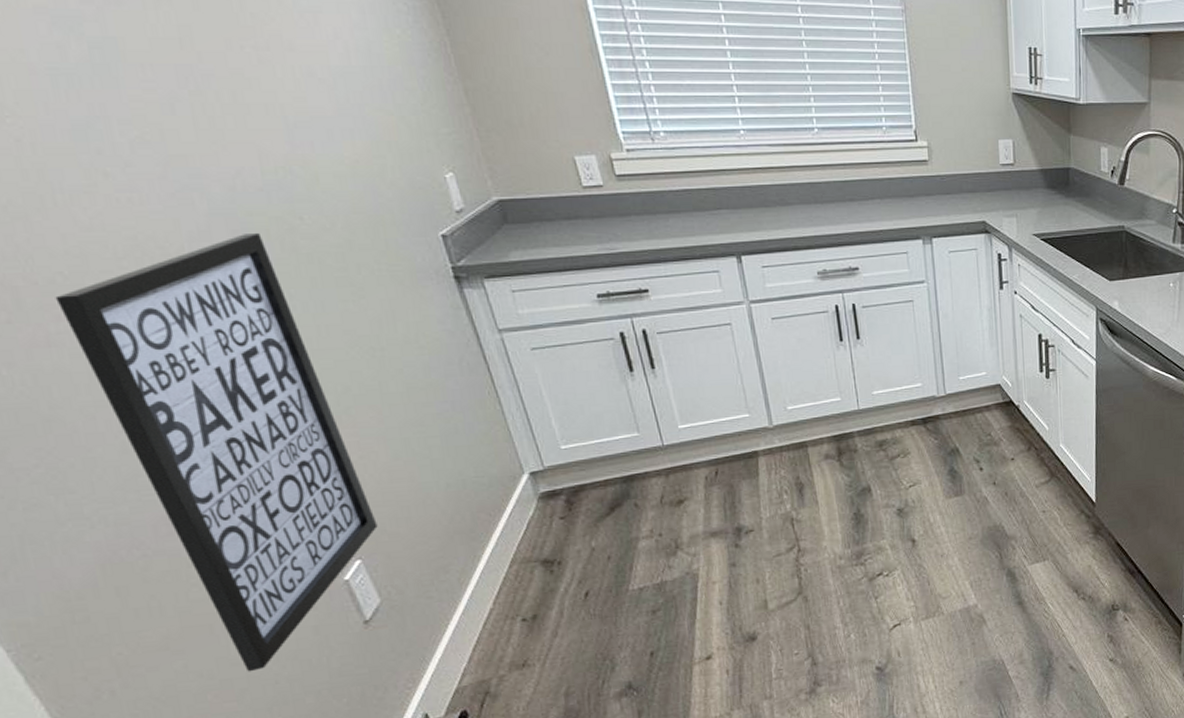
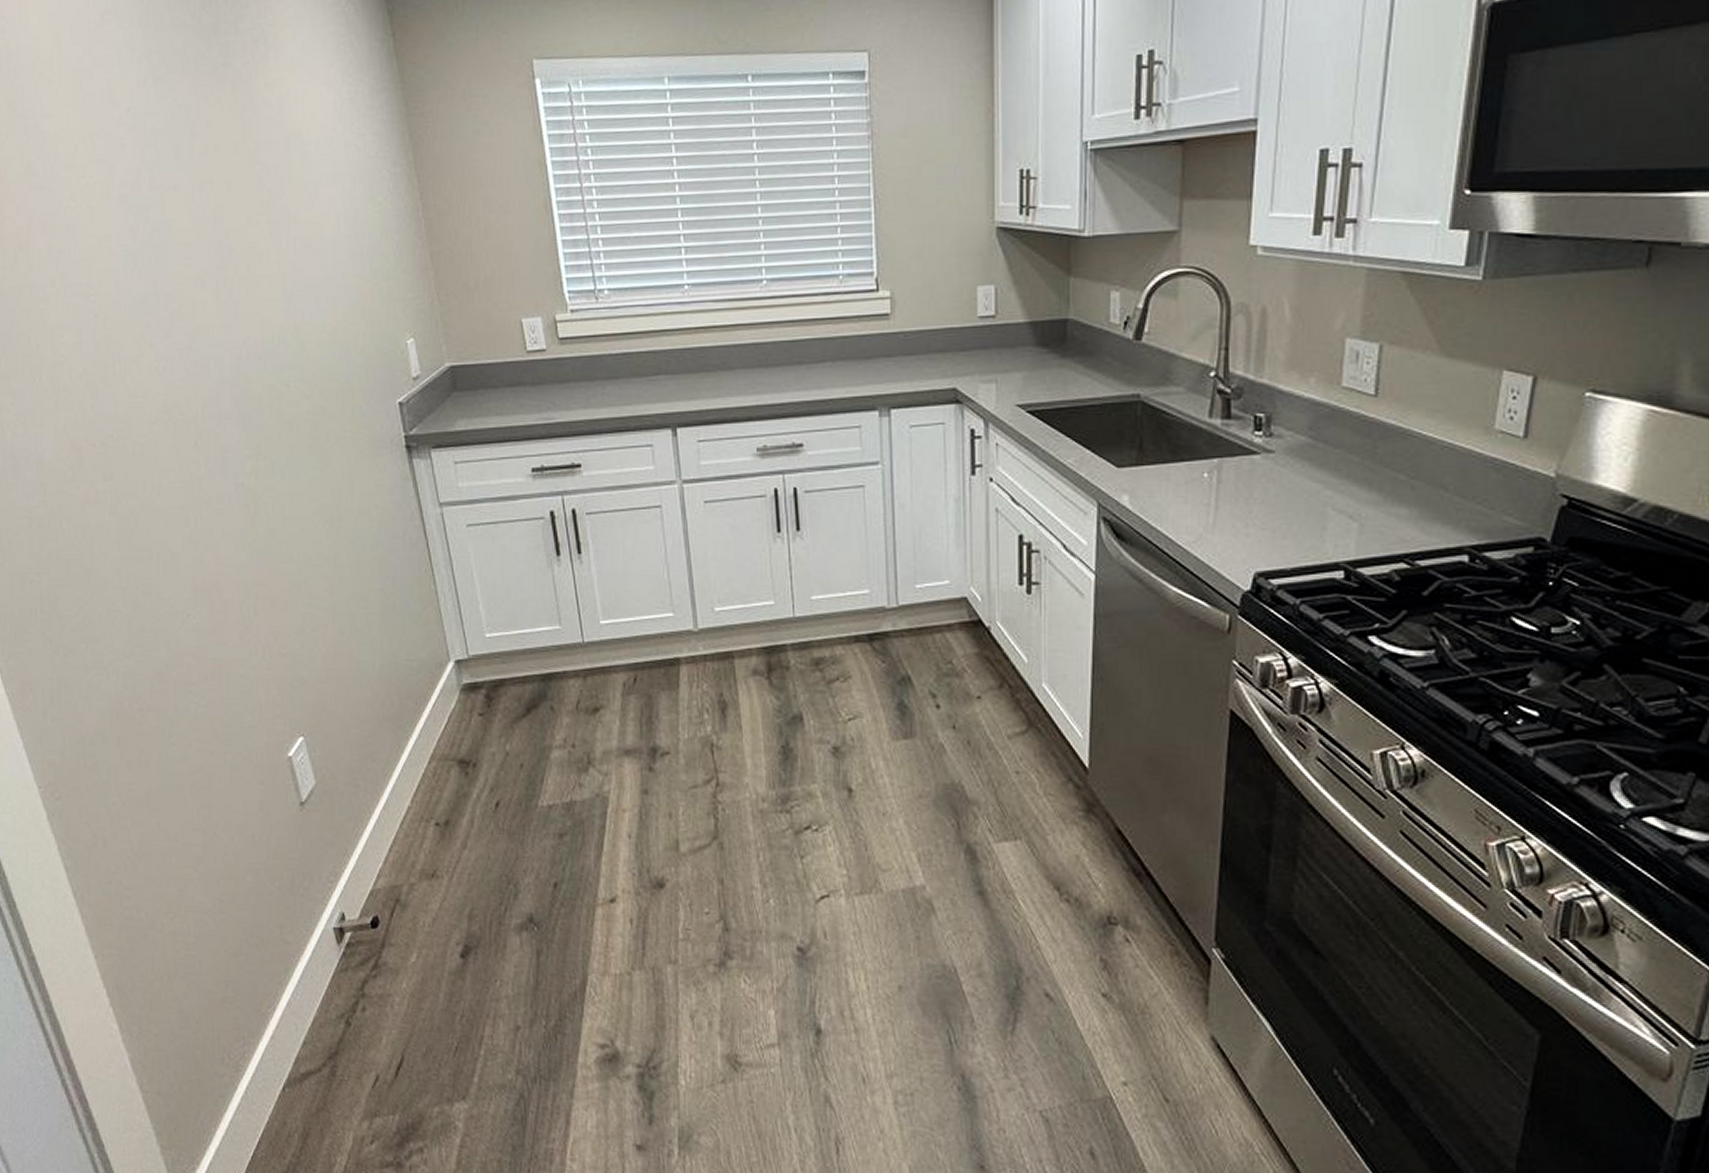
wall art: present [55,232,378,672] -> none [105,399,320,840]

